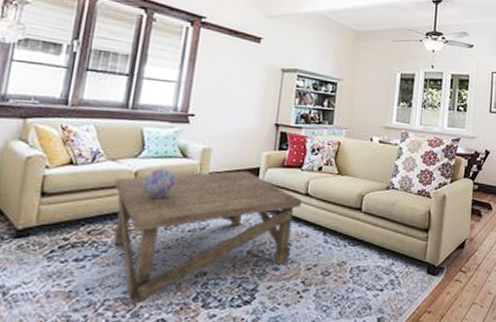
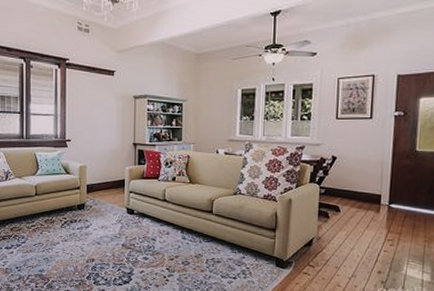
coffee table: present [113,170,303,304] -> none [23,182,162,279]
decorative sphere: present [142,168,177,198] -> none [41,182,64,205]

